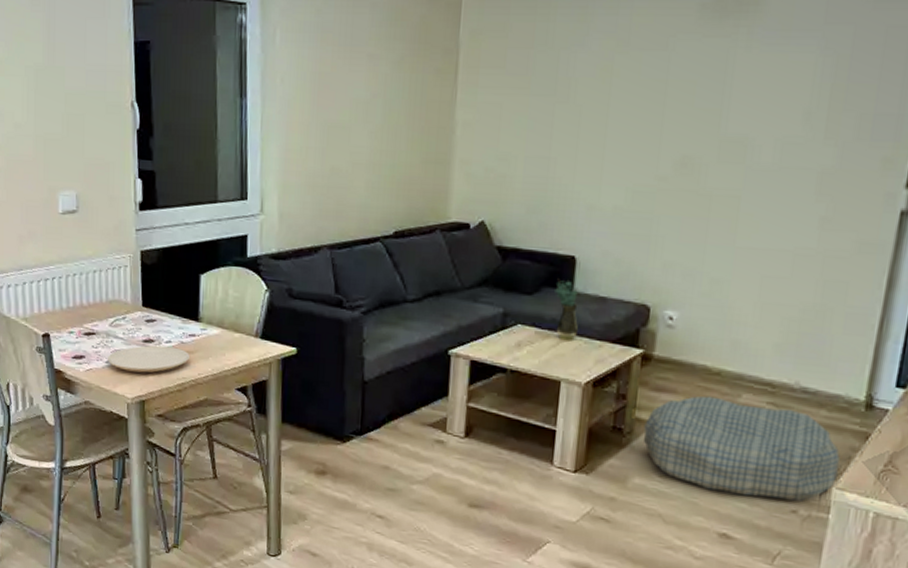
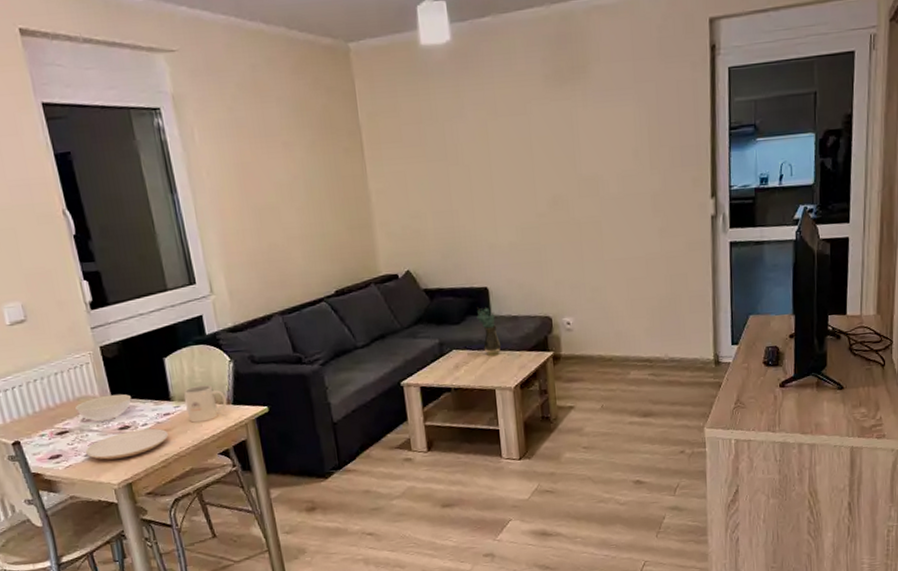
bowl: none [106,303,161,331] -> present [75,394,132,422]
mug: none [212,310,255,352] -> present [184,385,227,423]
dog bed: present [643,396,840,501] -> none [565,376,706,450]

